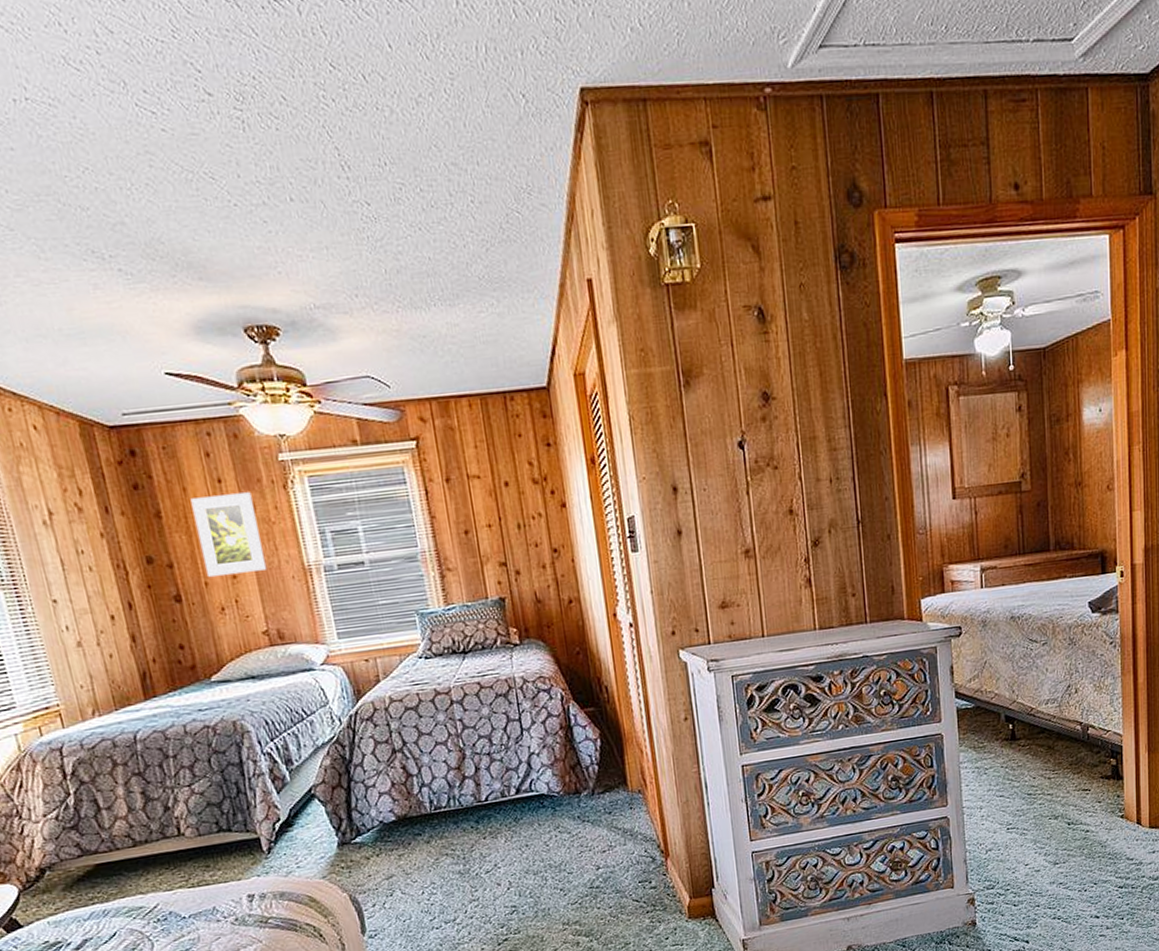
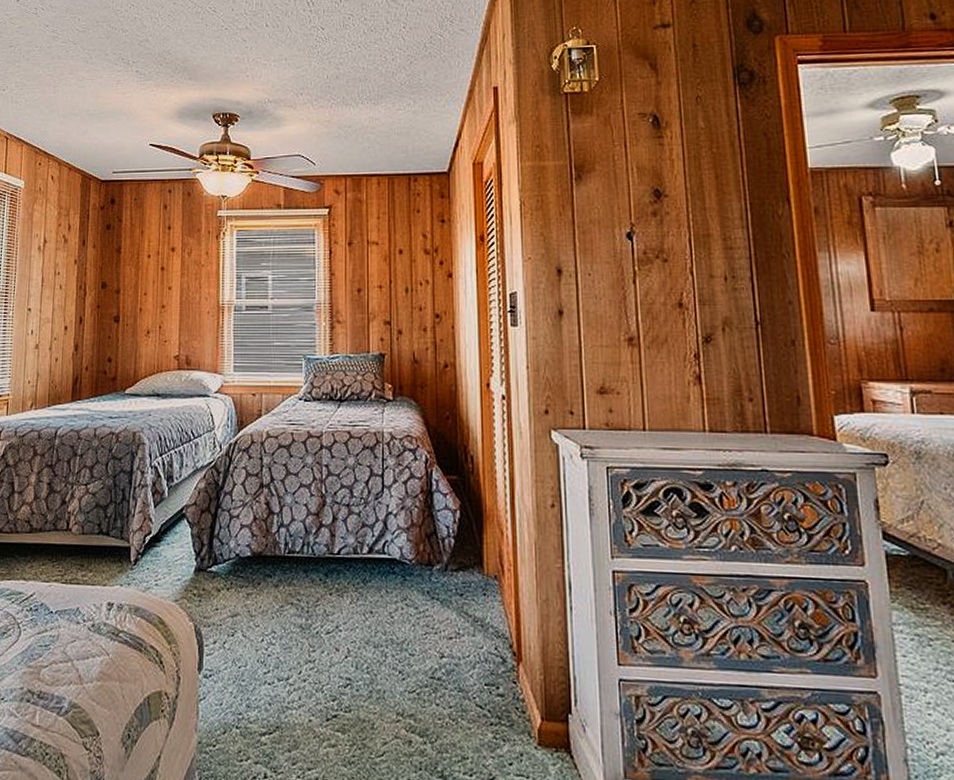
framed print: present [190,492,267,577] -> none [143,239,191,304]

